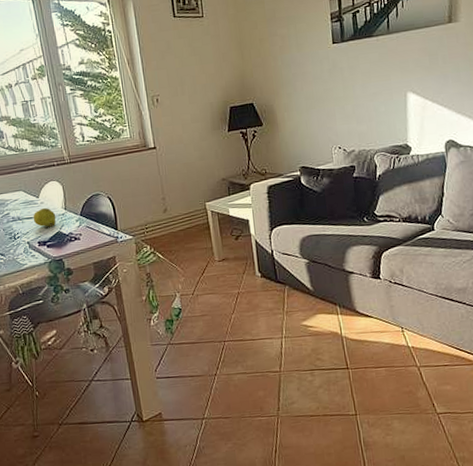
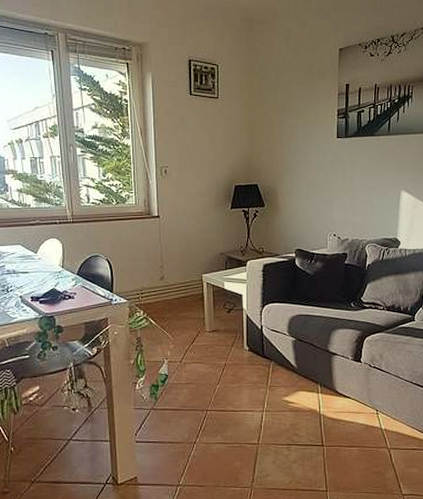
fruit: present [33,207,56,230] -> none [28,263,52,286]

